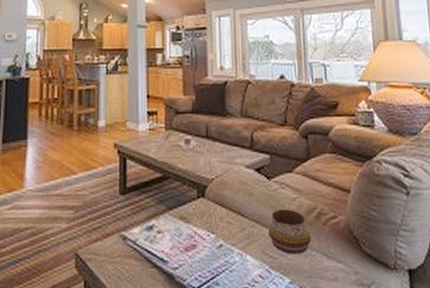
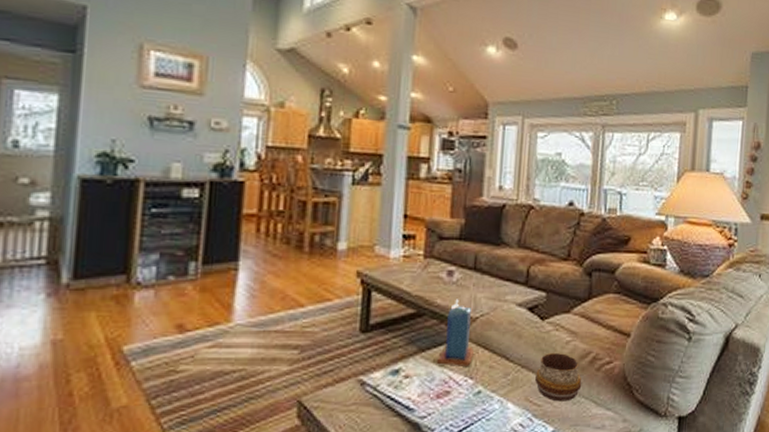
candle: none [183,163,213,222] -> present [437,299,474,366]

